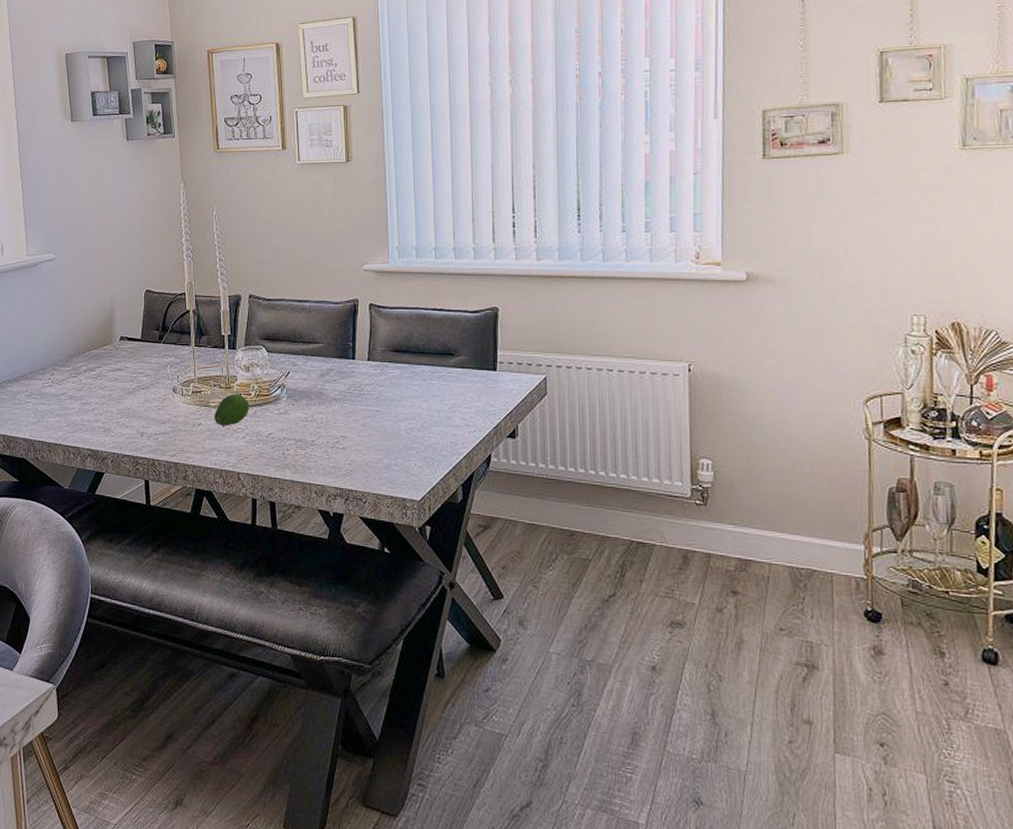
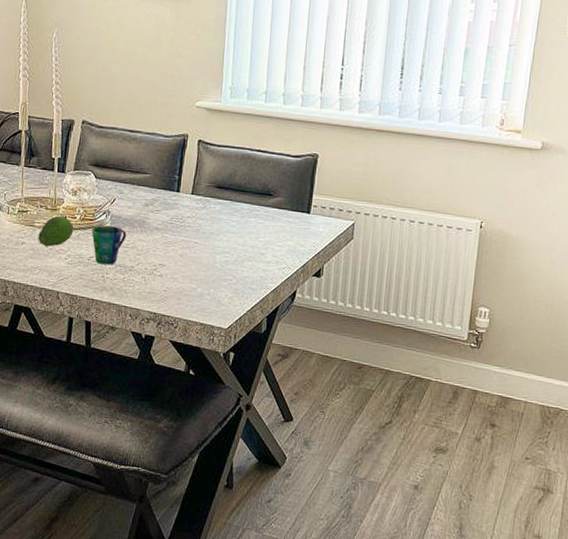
cup: none [268,399,305,441] -> present [92,225,127,265]

